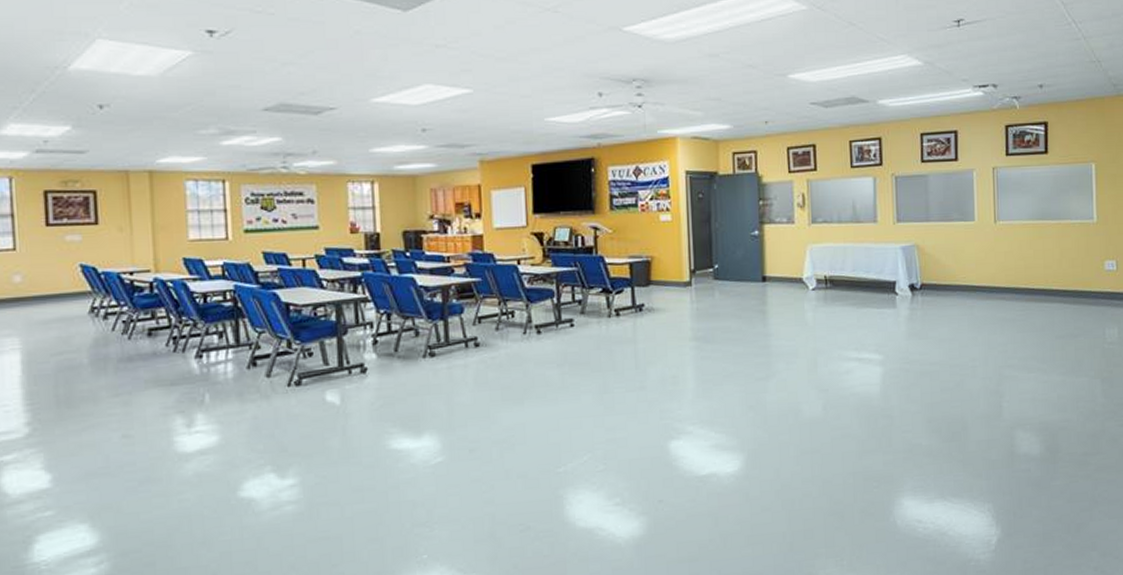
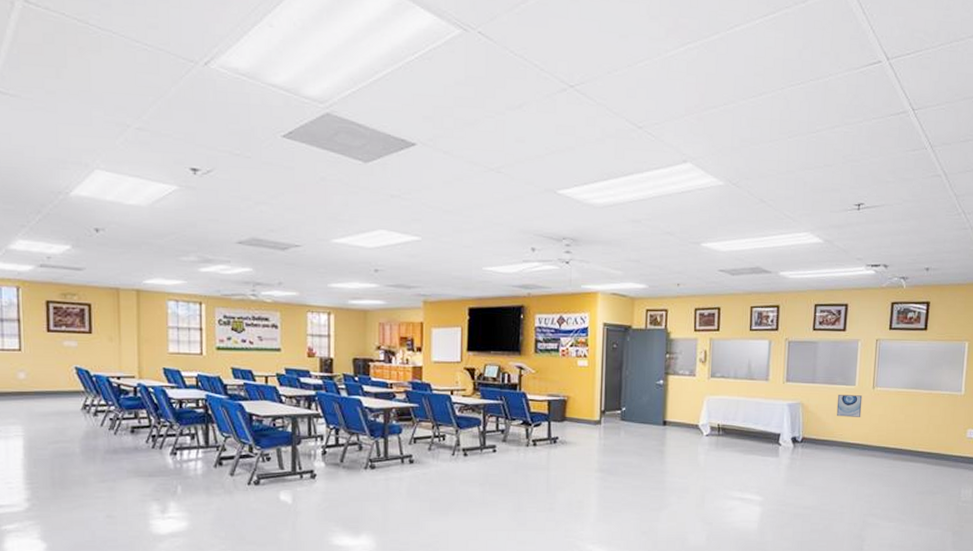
wall art: none [956,231,985,257] -> present [836,395,863,417]

